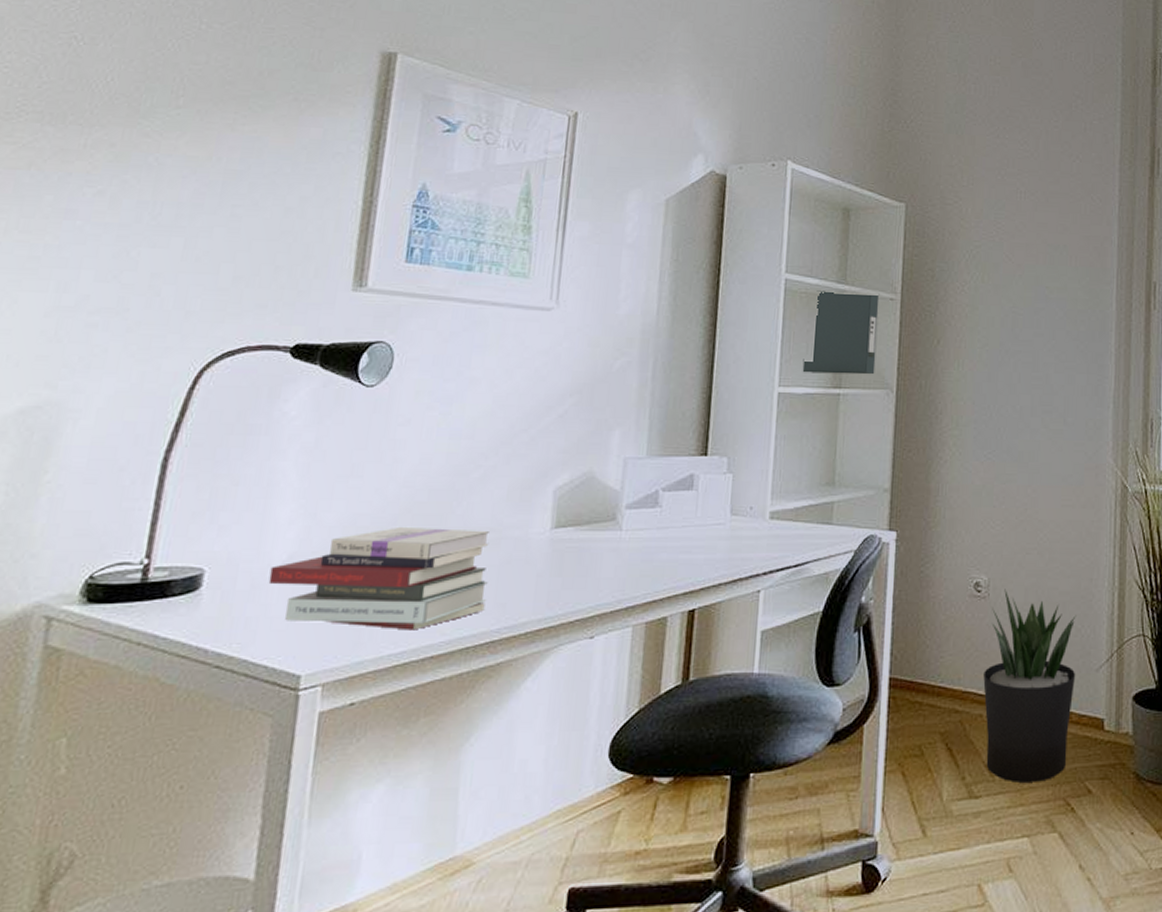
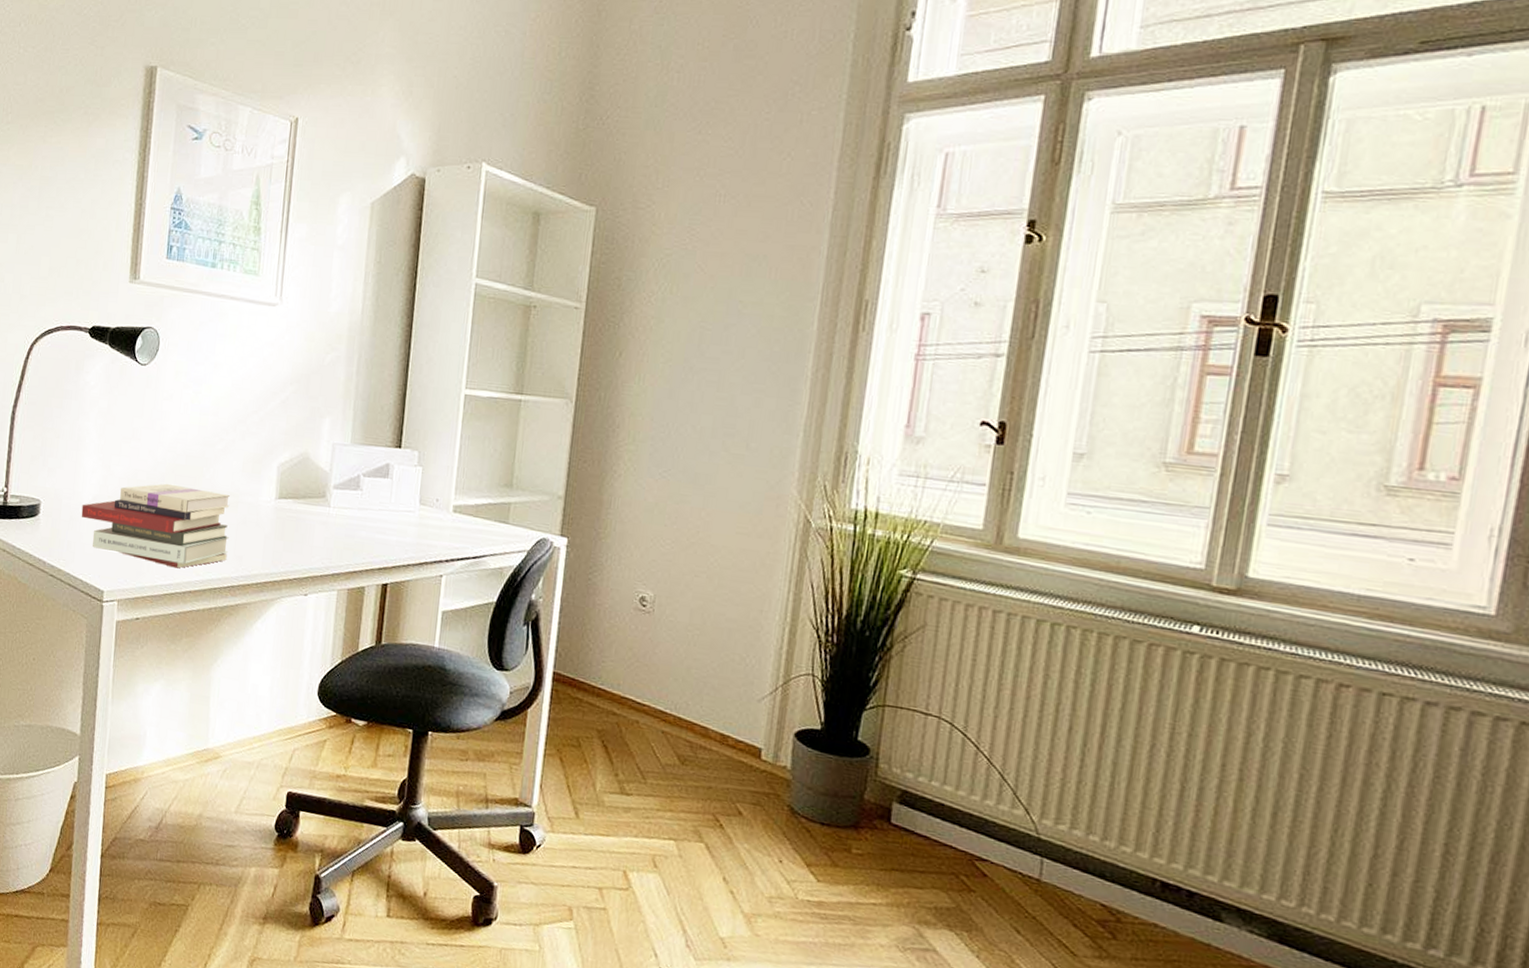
binder: present [802,290,880,375] -> none [487,296,565,384]
planter: present [983,588,1076,783] -> none [639,607,742,794]

